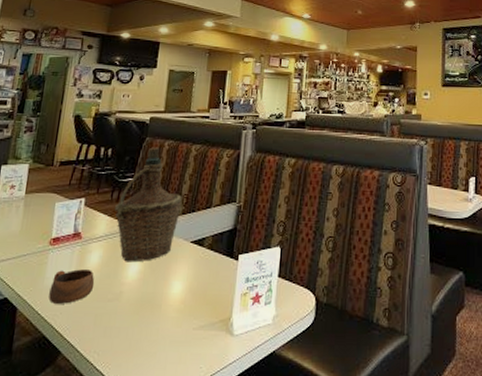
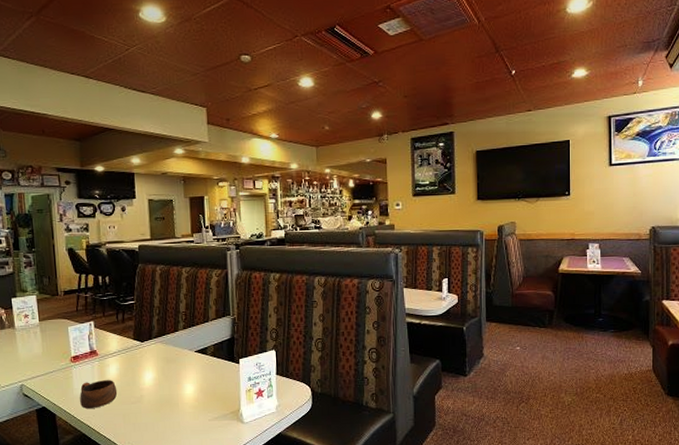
bottle: present [115,147,182,263] -> none [122,272,181,372]

